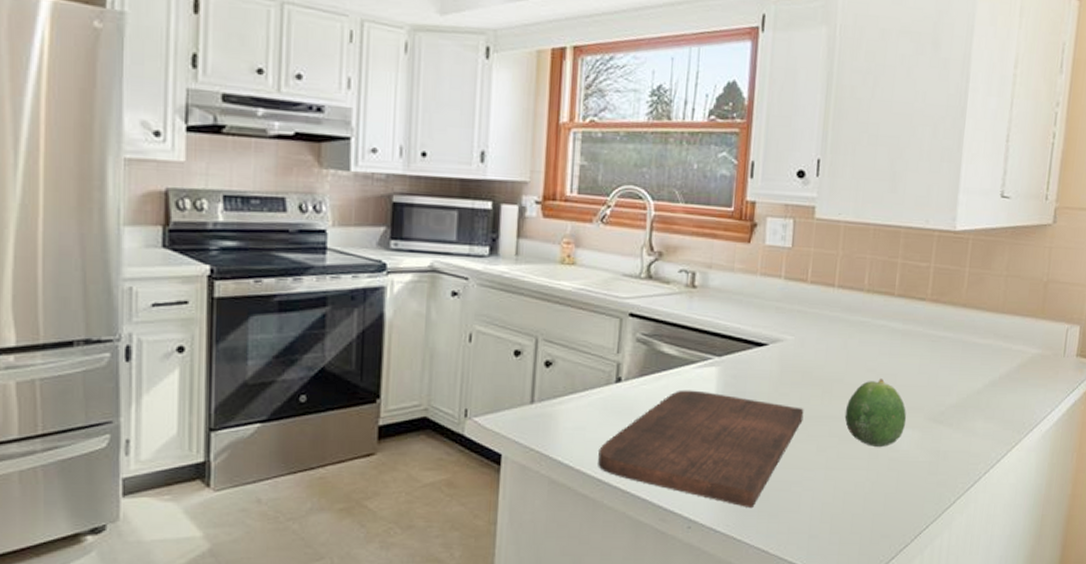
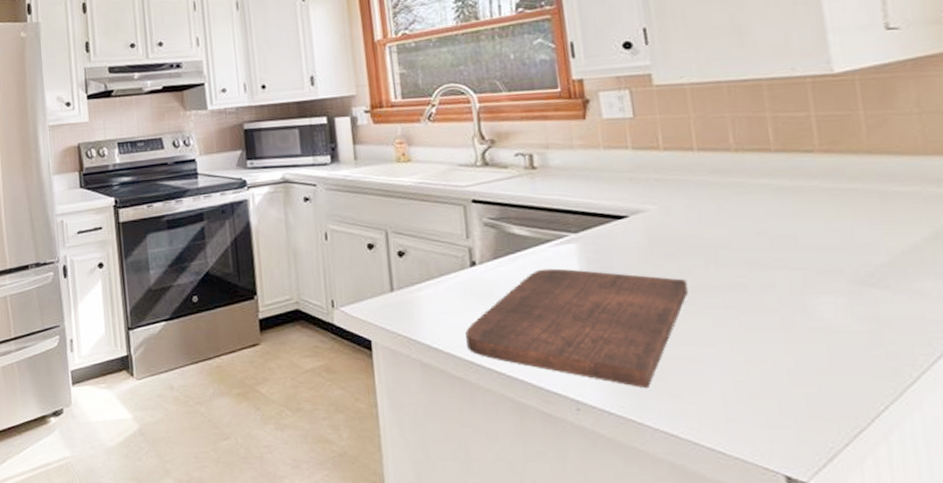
fruit: present [844,379,907,447] -> none [738,241,824,317]

